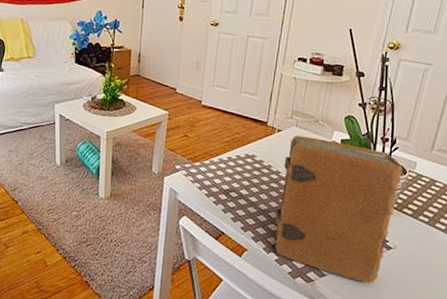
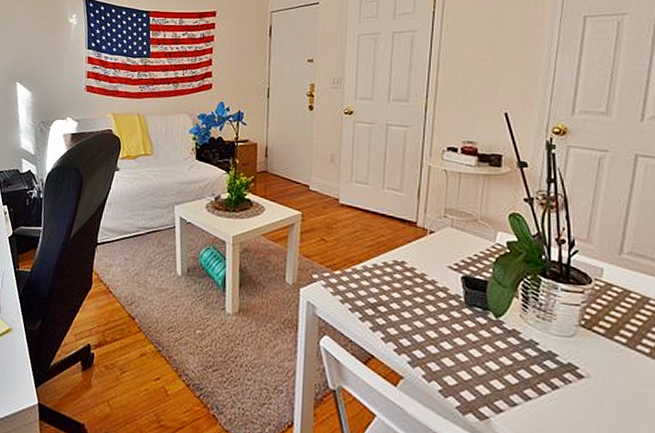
book: present [275,135,403,283] -> none [434,237,587,422]

